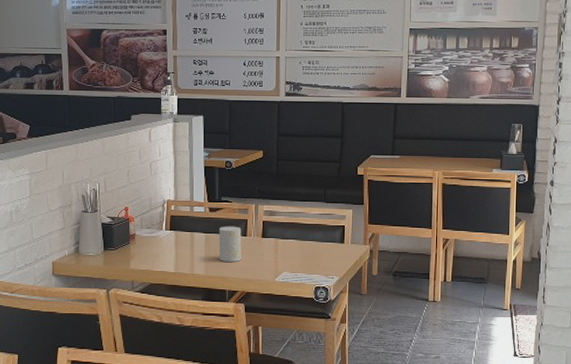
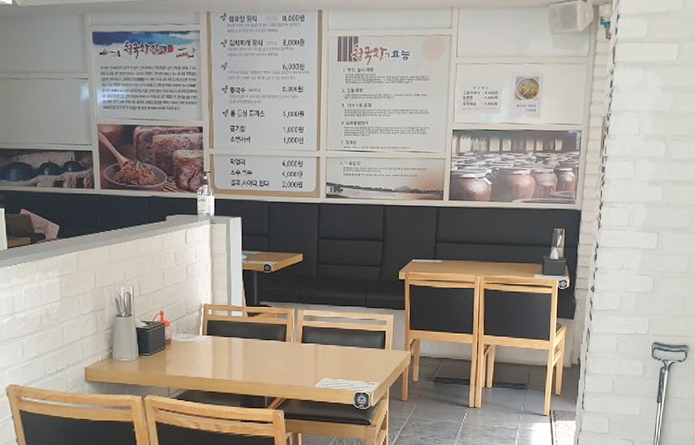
cup: present [218,226,242,262] -> none [257,331,281,368]

